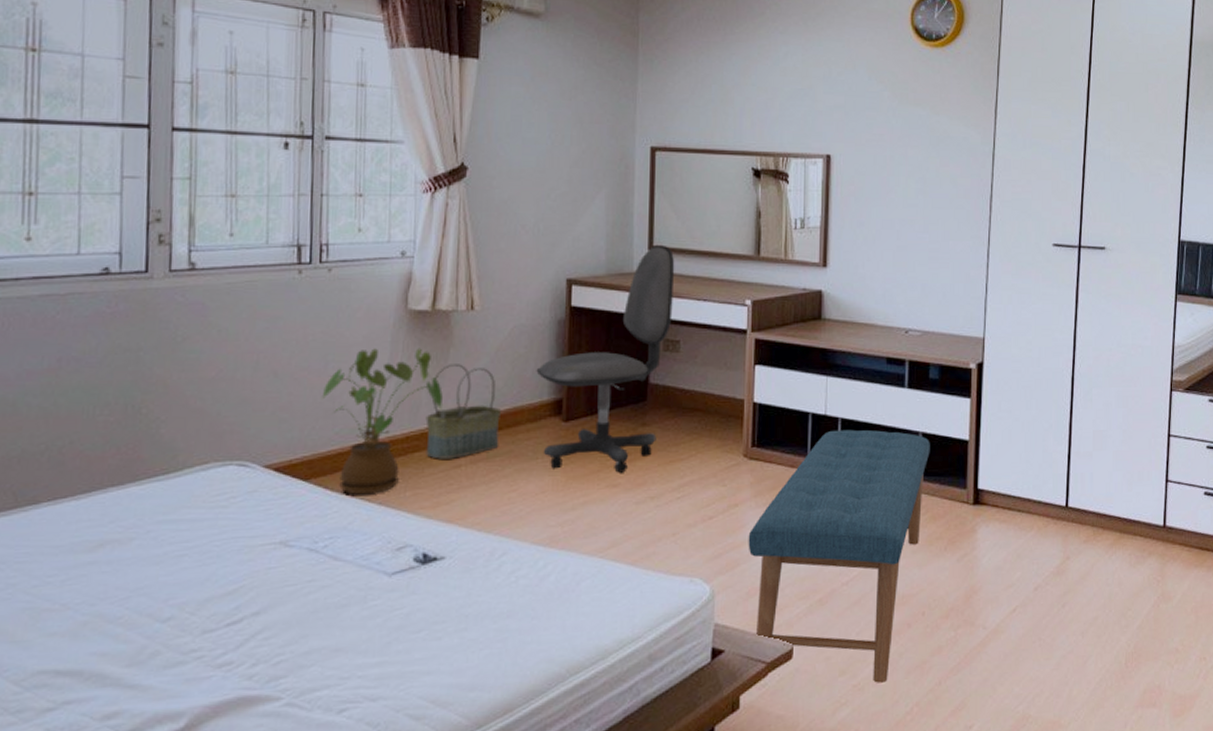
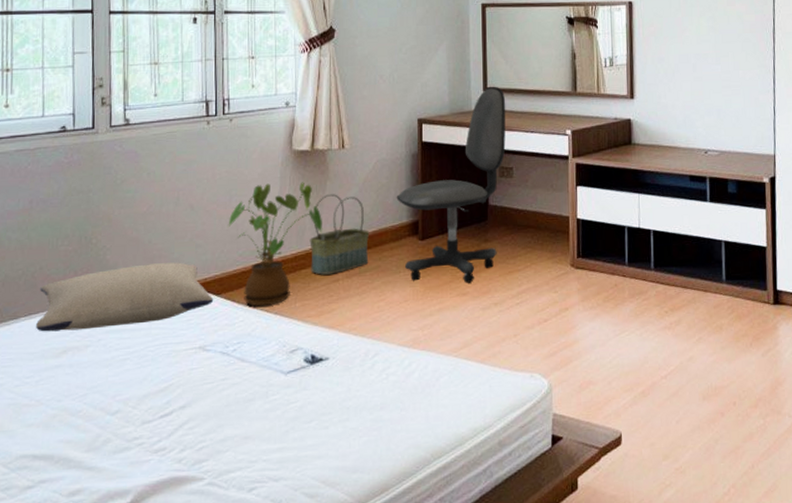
pillow: none [63,440,301,521] -> present [36,262,214,332]
bench: present [748,429,930,683] -> none [578,240,733,467]

